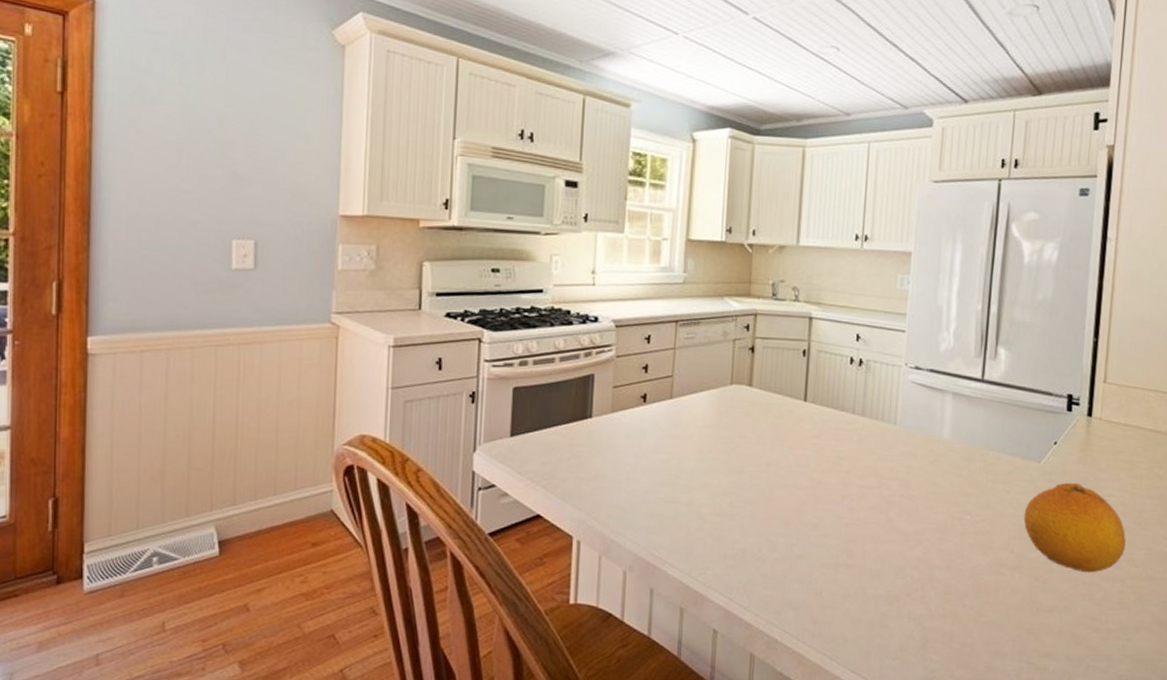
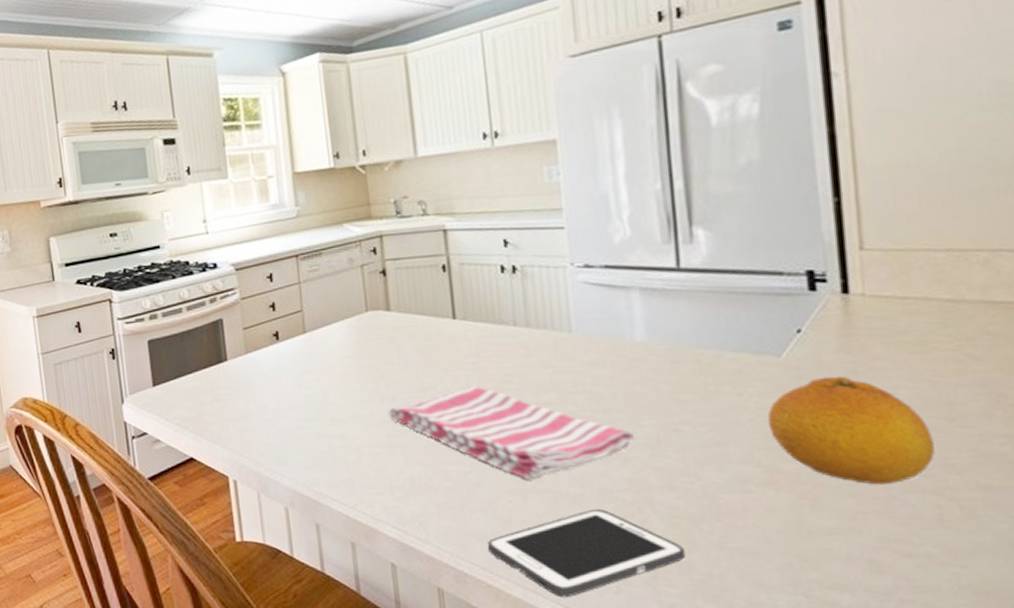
dish towel: none [734,465,928,556] -> present [388,385,634,480]
cell phone: none [798,583,951,663] -> present [487,508,686,598]

